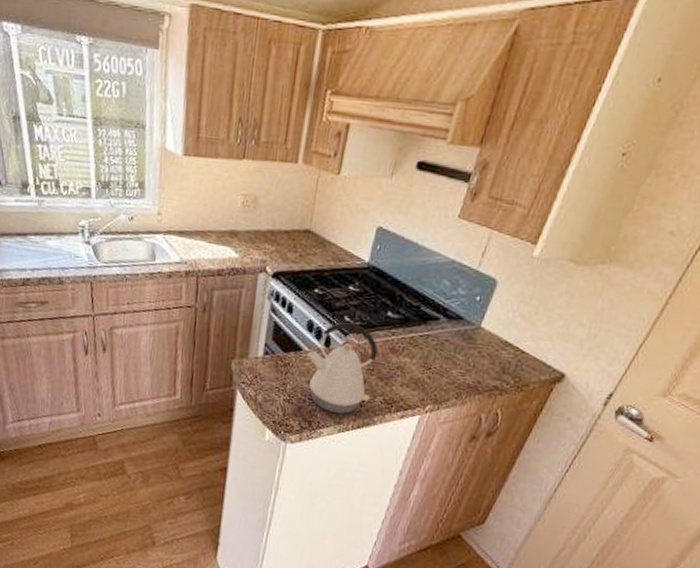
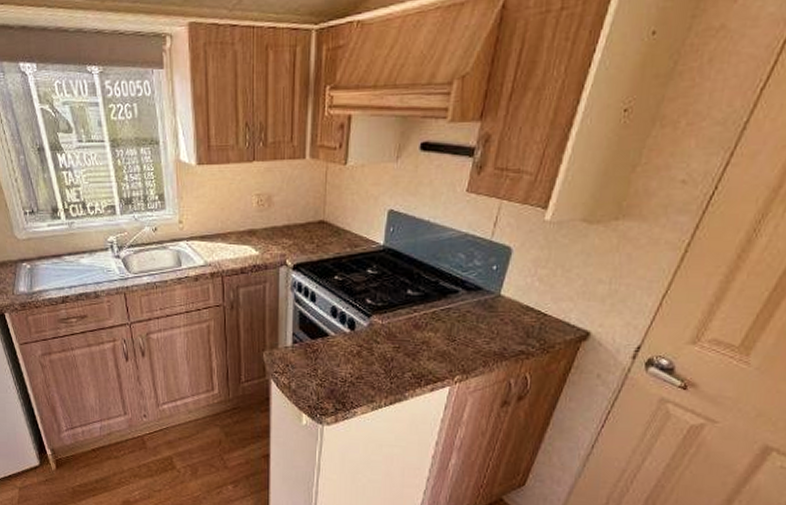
kettle: present [308,322,378,414] -> none [335,305,402,392]

